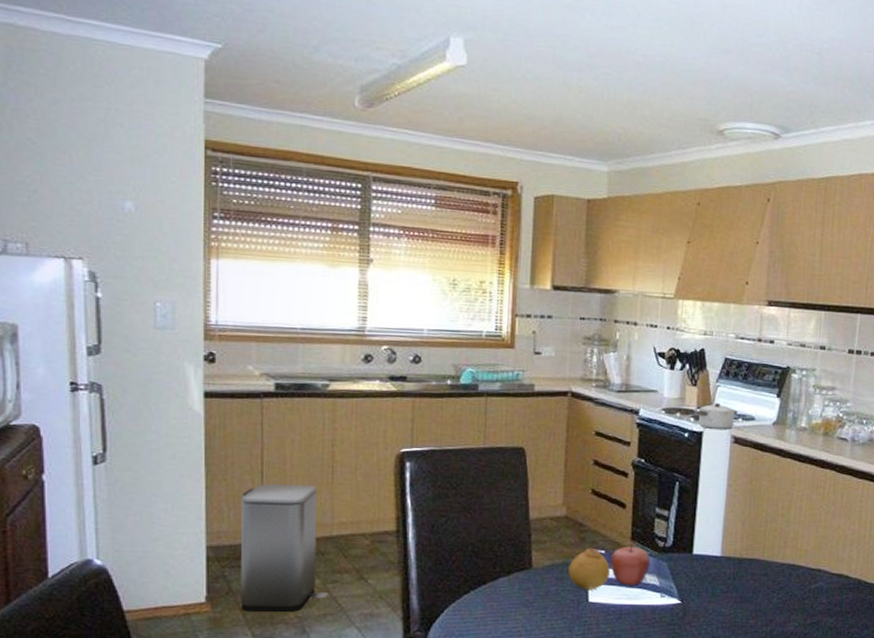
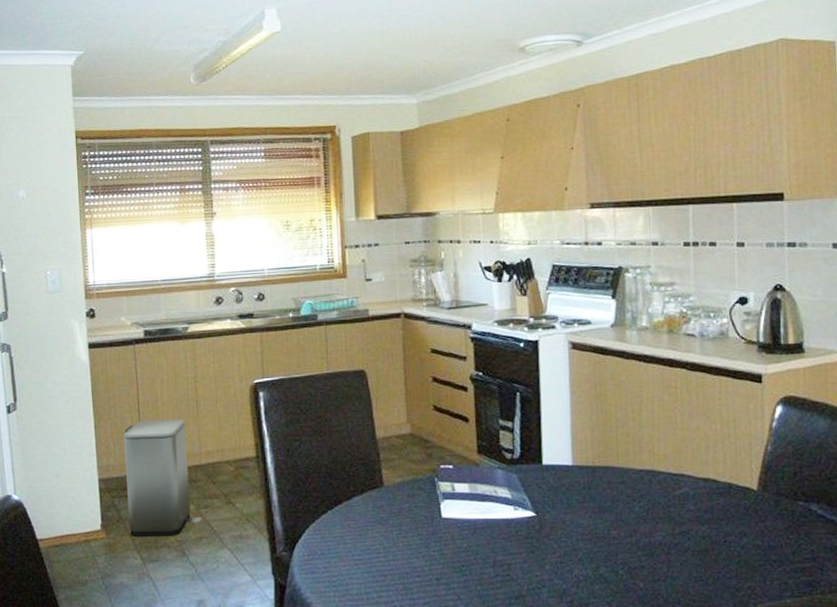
fruit: present [568,549,610,590] -> none [419,464,460,506]
fruit: present [610,543,650,586] -> none [459,457,499,500]
cooking pot: present [696,402,738,429] -> none [529,309,573,337]

